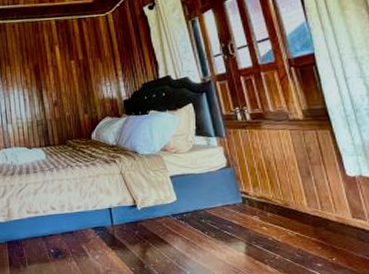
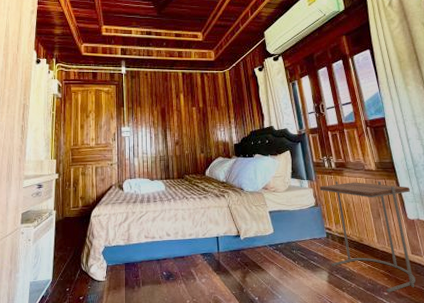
side table: none [232,132,358,264] -> present [320,181,415,292]

